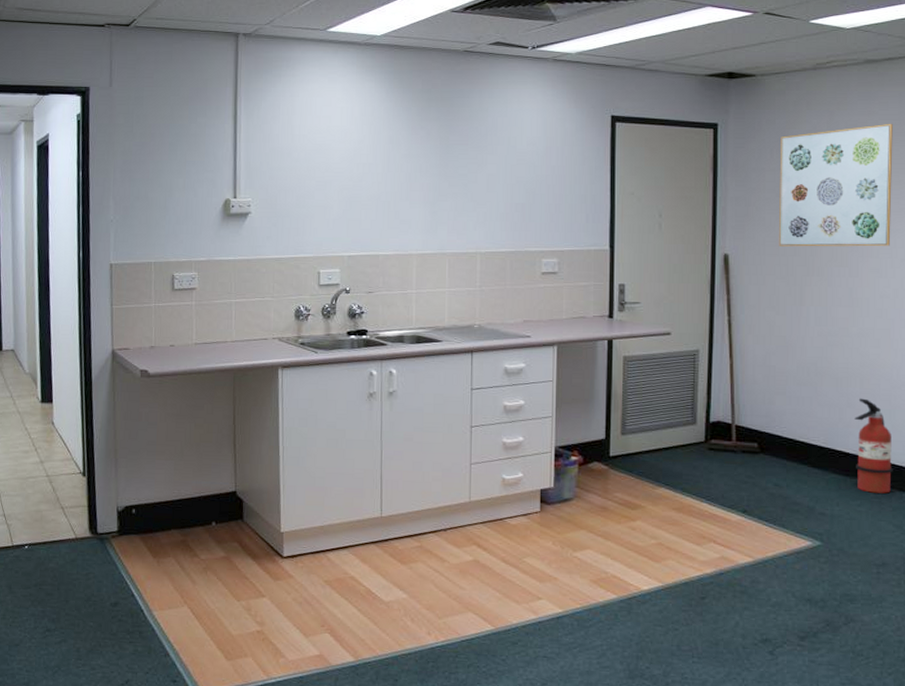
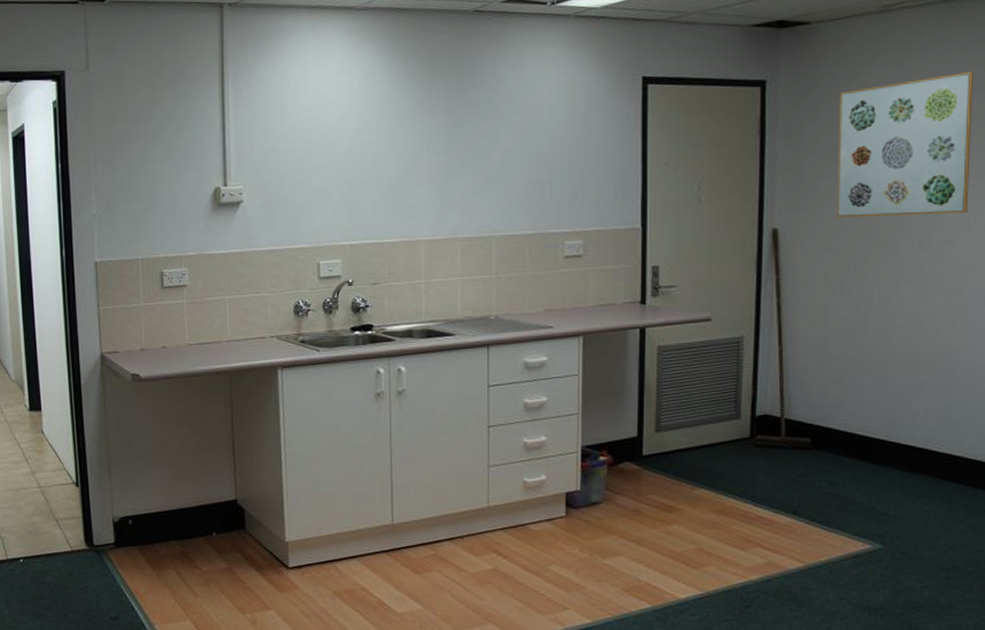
fire extinguisher: present [854,398,893,494] -> none [922,386,967,491]

